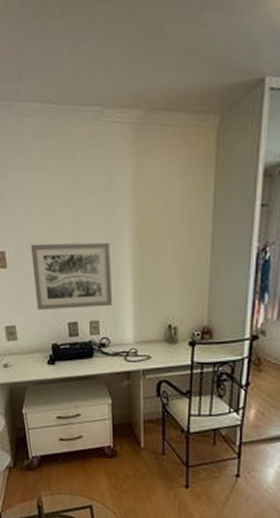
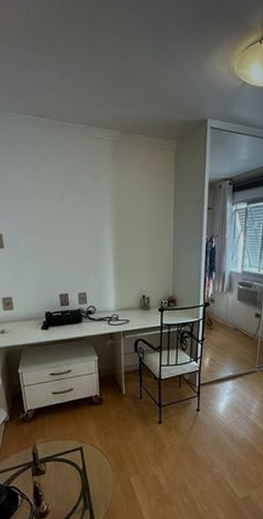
wall art: present [30,242,113,311] -> none [26,229,98,284]

